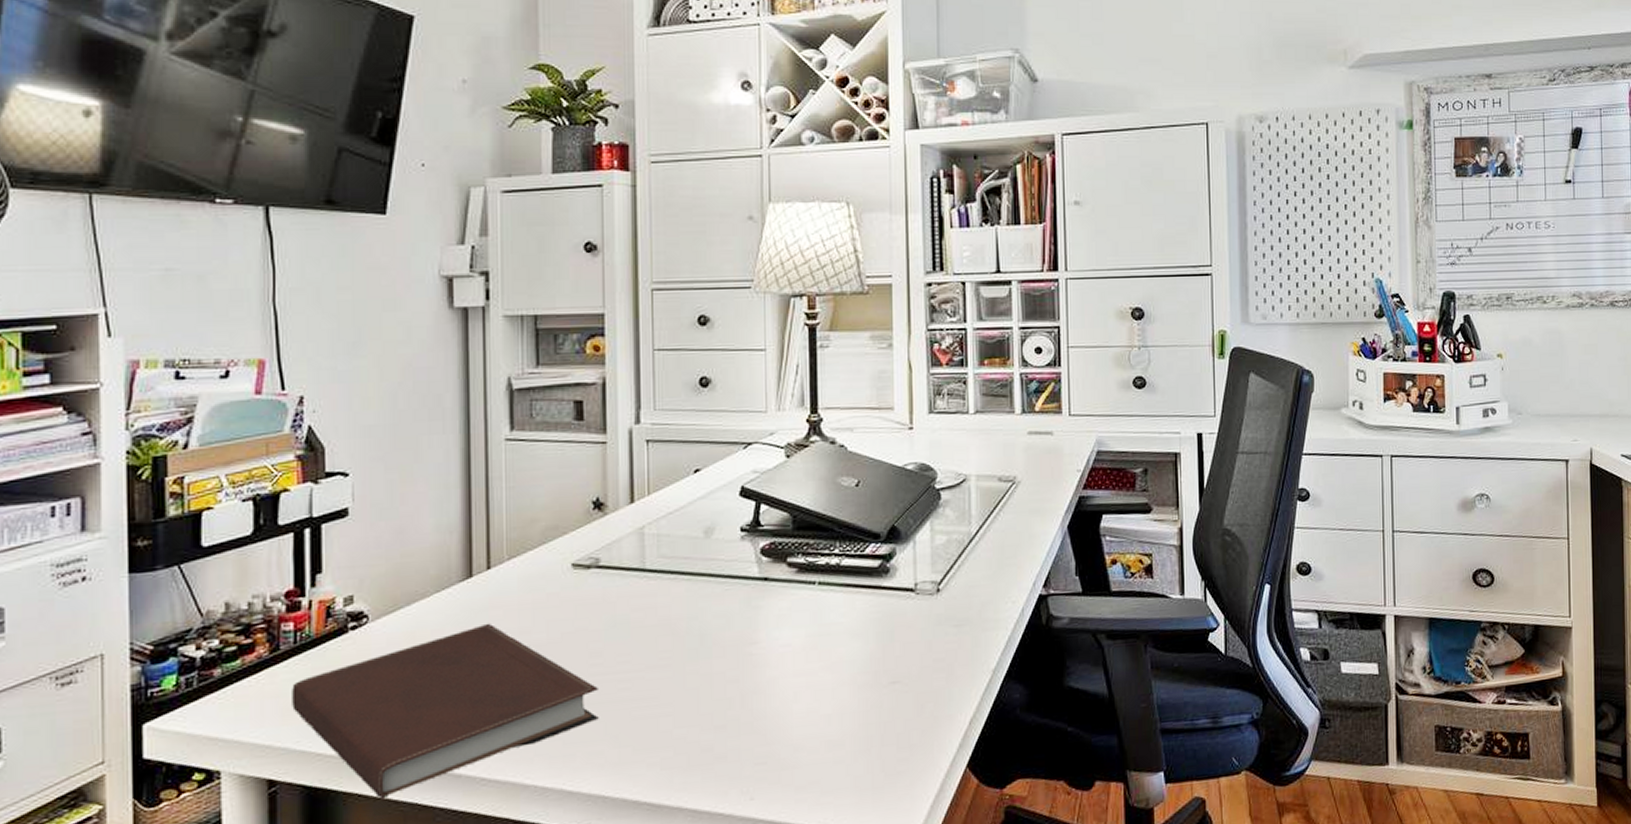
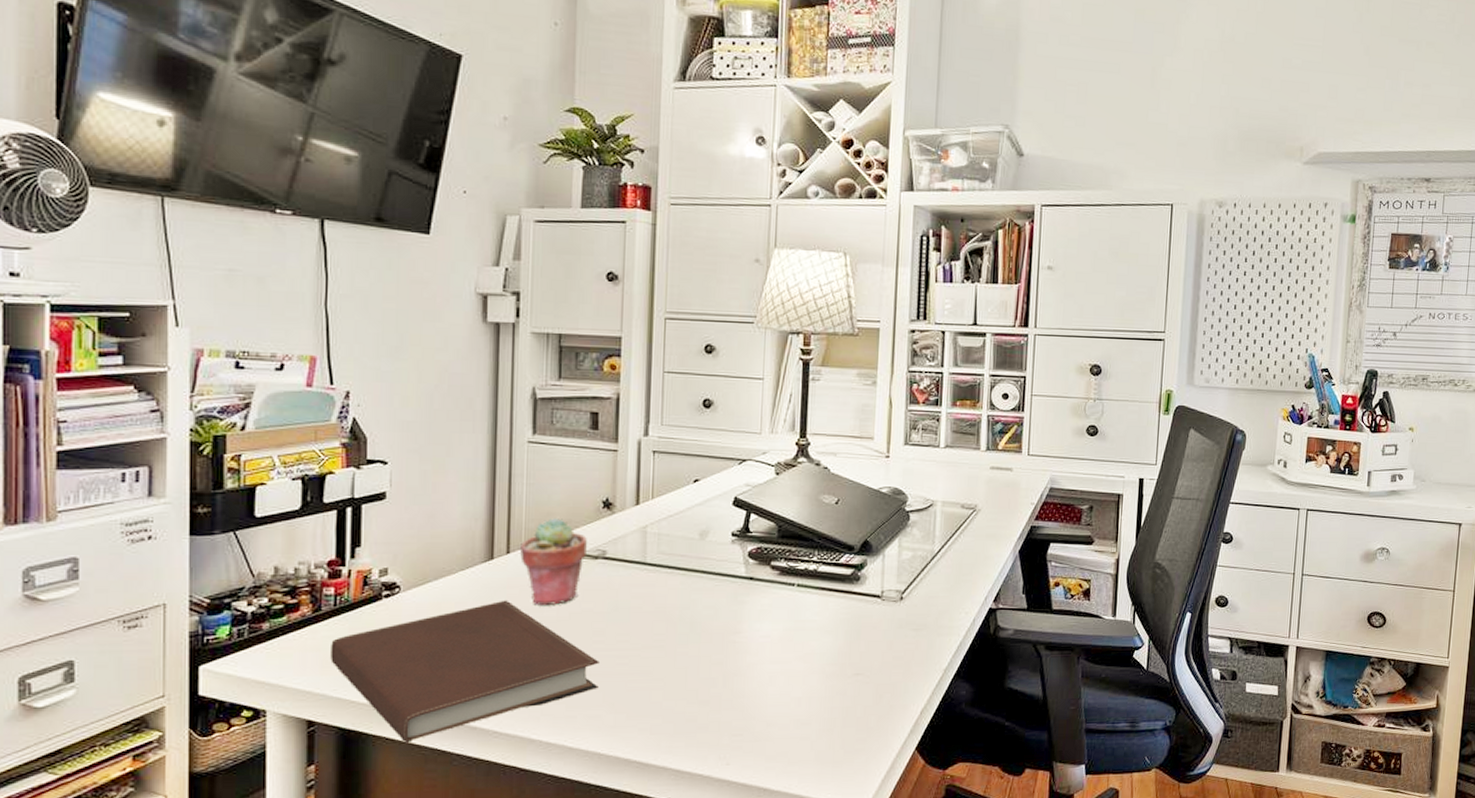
potted succulent: none [502,524,577,627] -> present [520,518,587,605]

